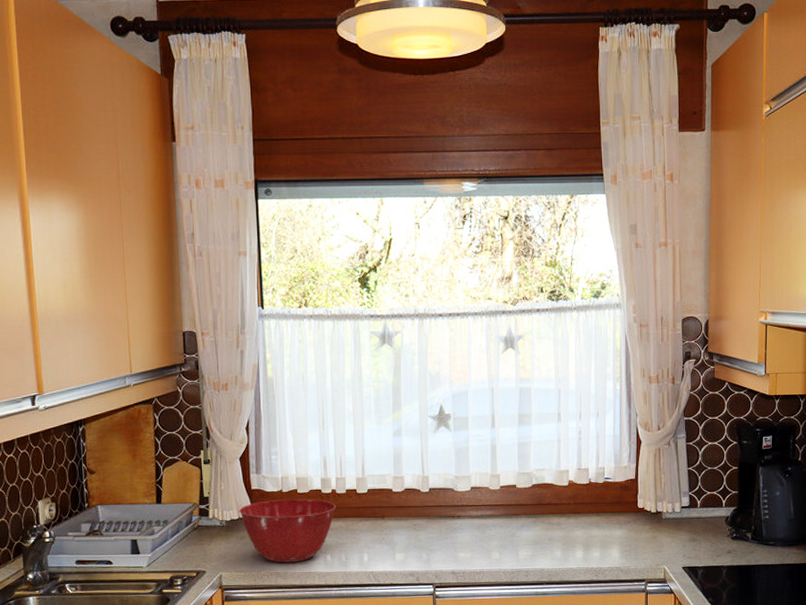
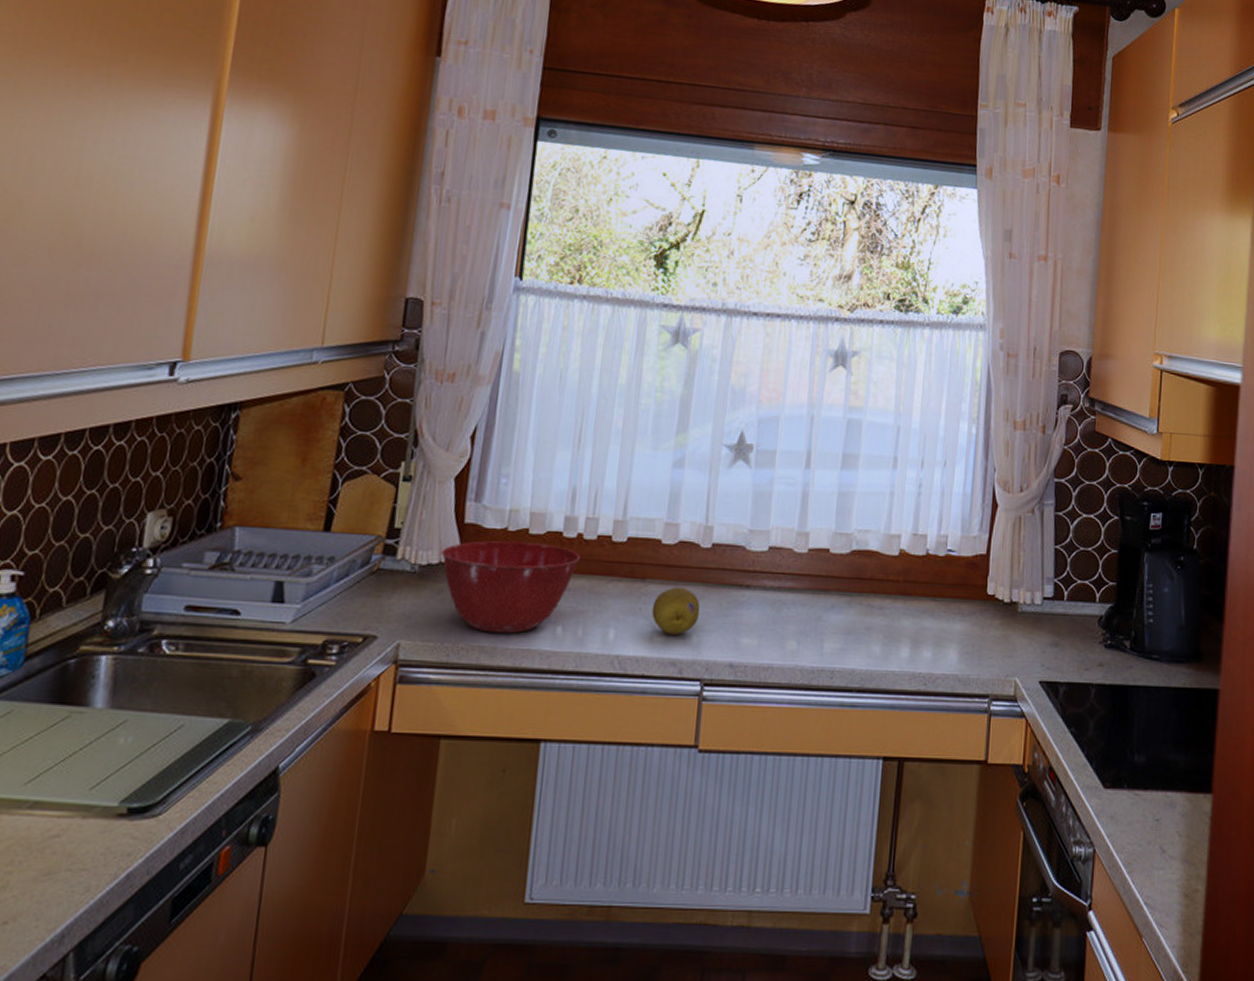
fruit: none [392,521,427,555] -> present [651,587,701,635]

